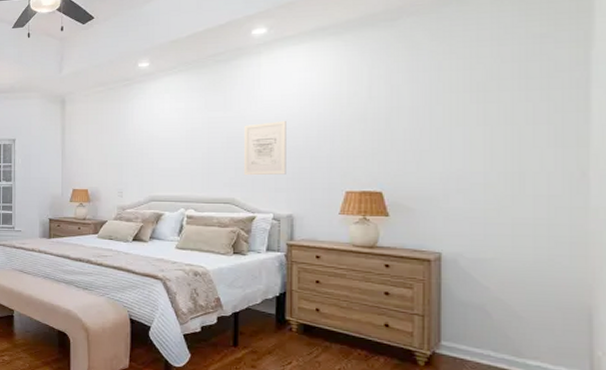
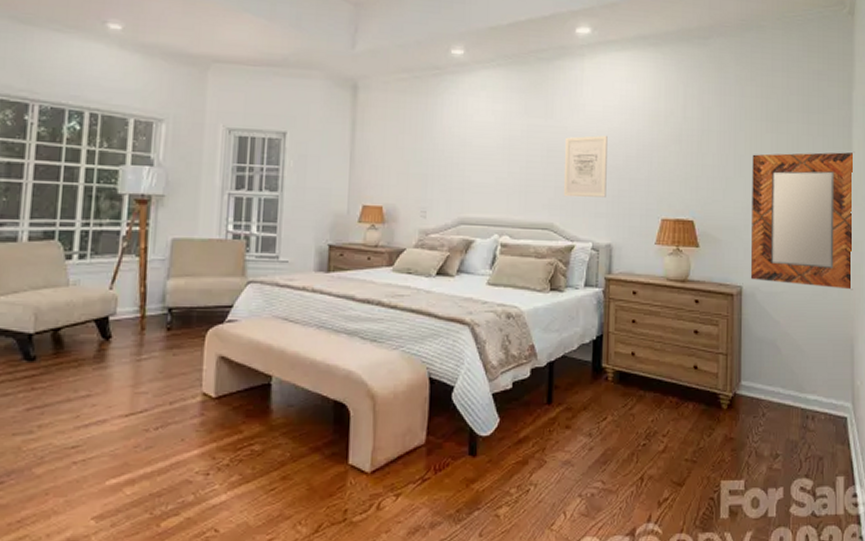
home mirror: none [451,114,595,258] -> present [750,152,855,290]

